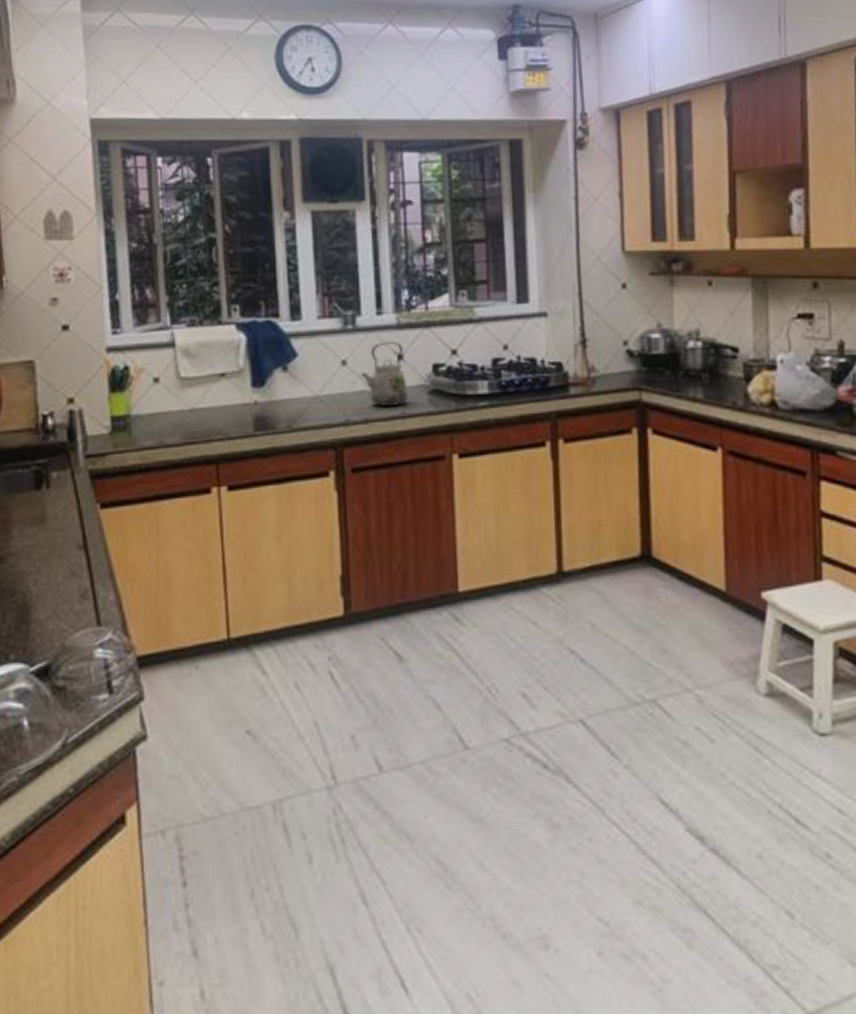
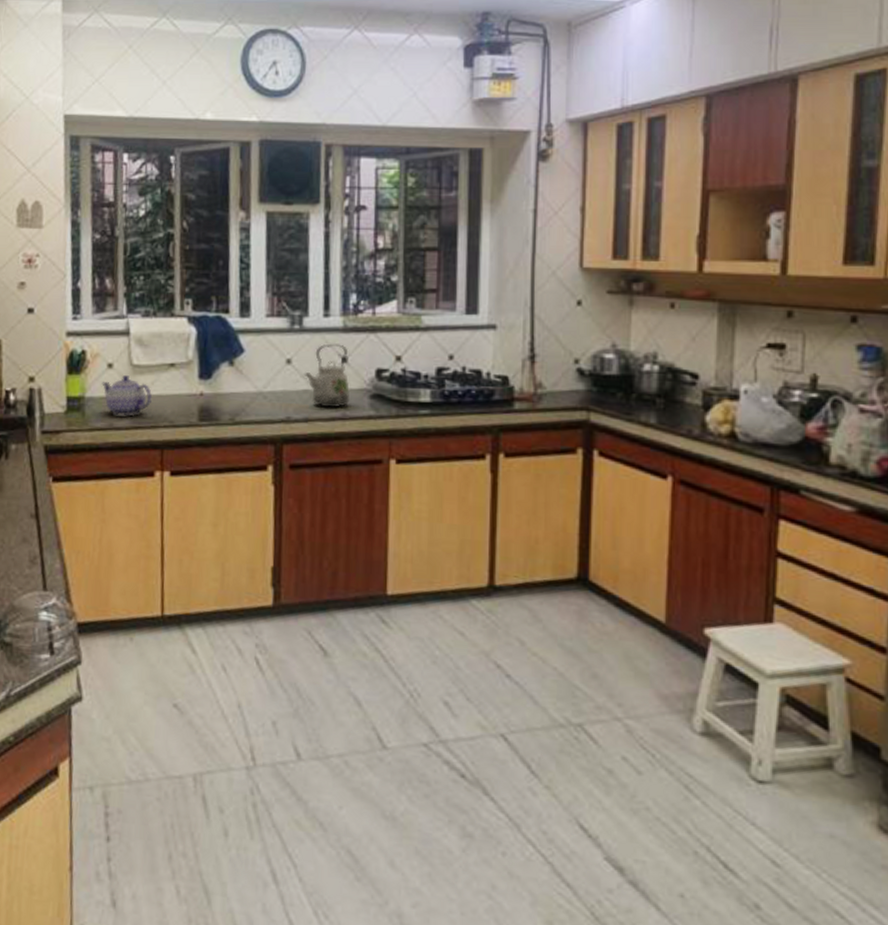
teapot: none [148,388,203,433] -> present [102,374,152,417]

